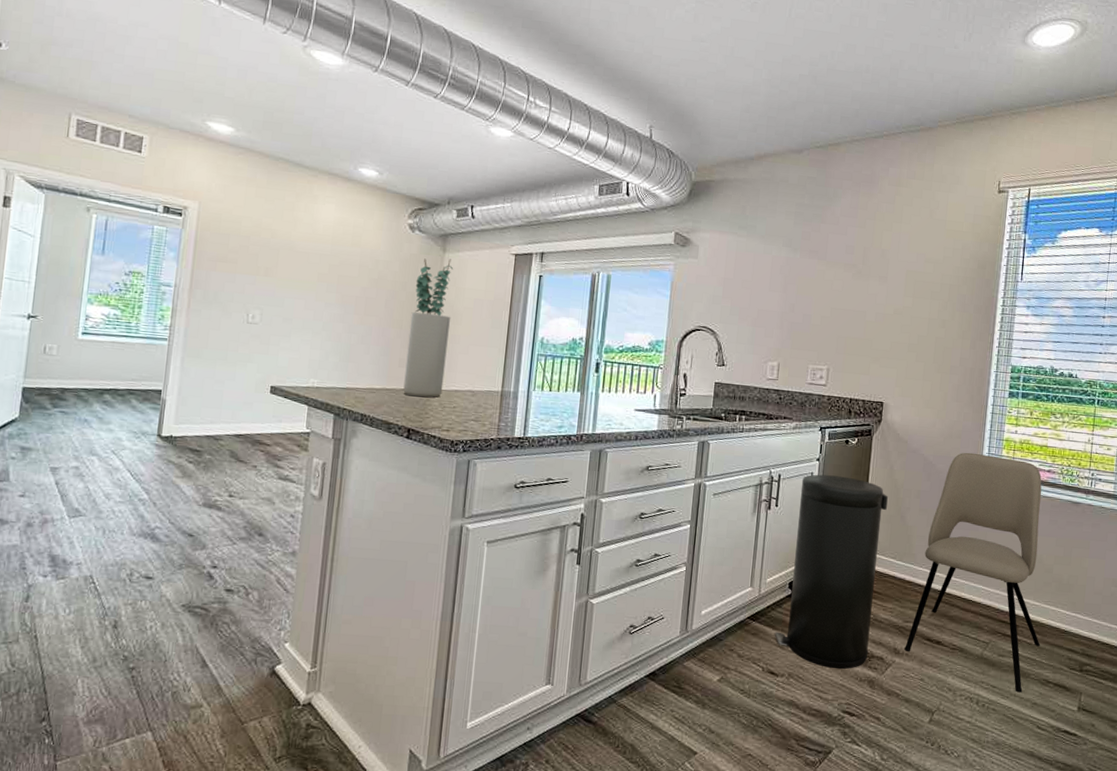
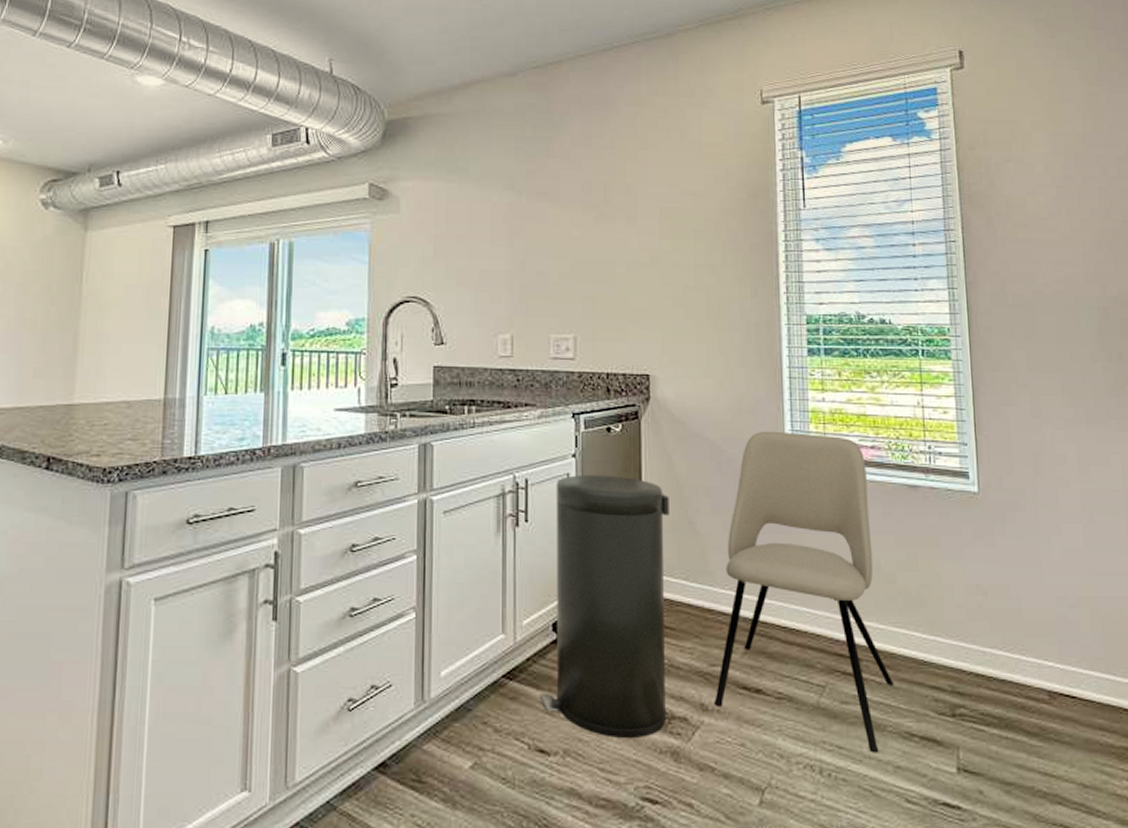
vase: present [403,258,454,398] -> none [40,238,99,415]

